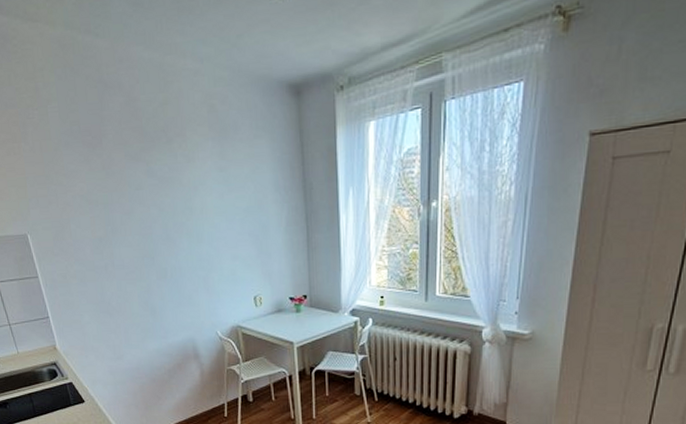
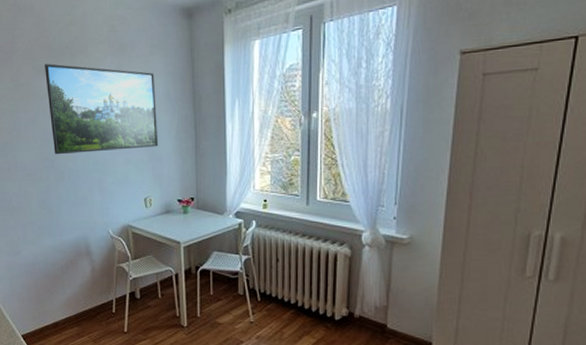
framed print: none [138,149,268,252] -> present [45,63,159,155]

